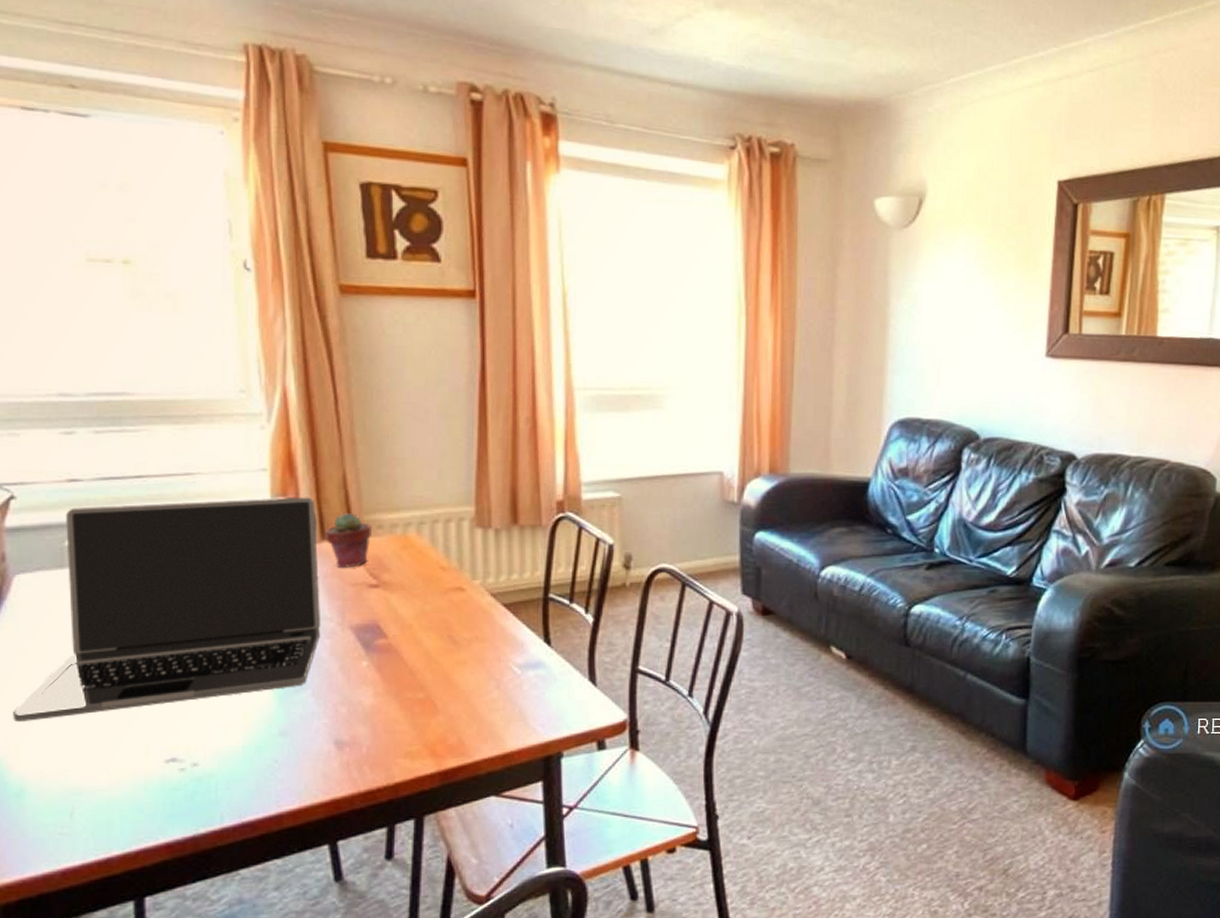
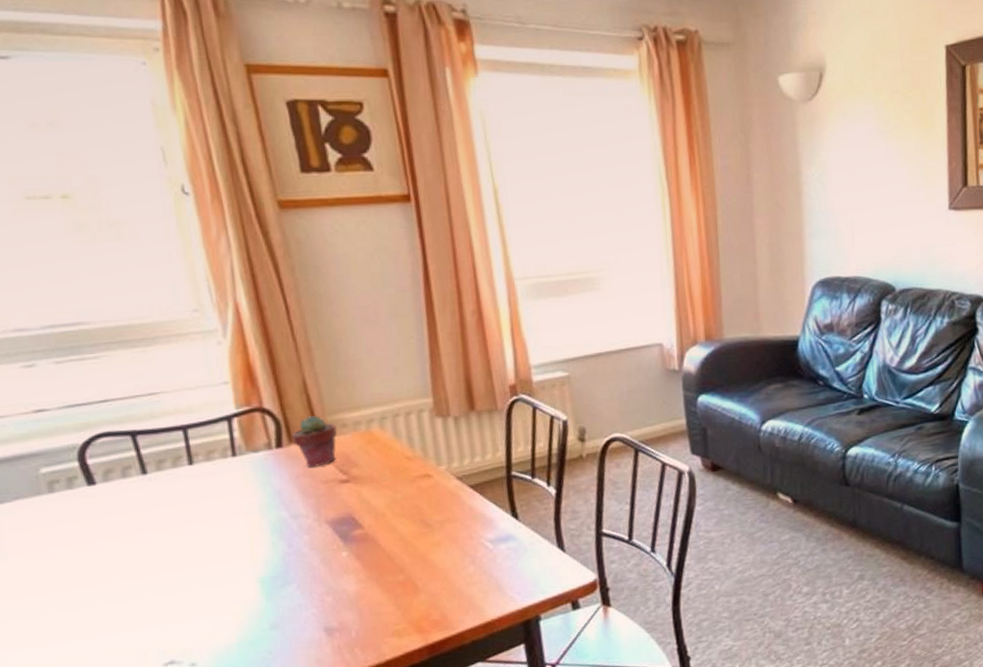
laptop: present [13,497,321,723] -> none [9,404,300,644]

